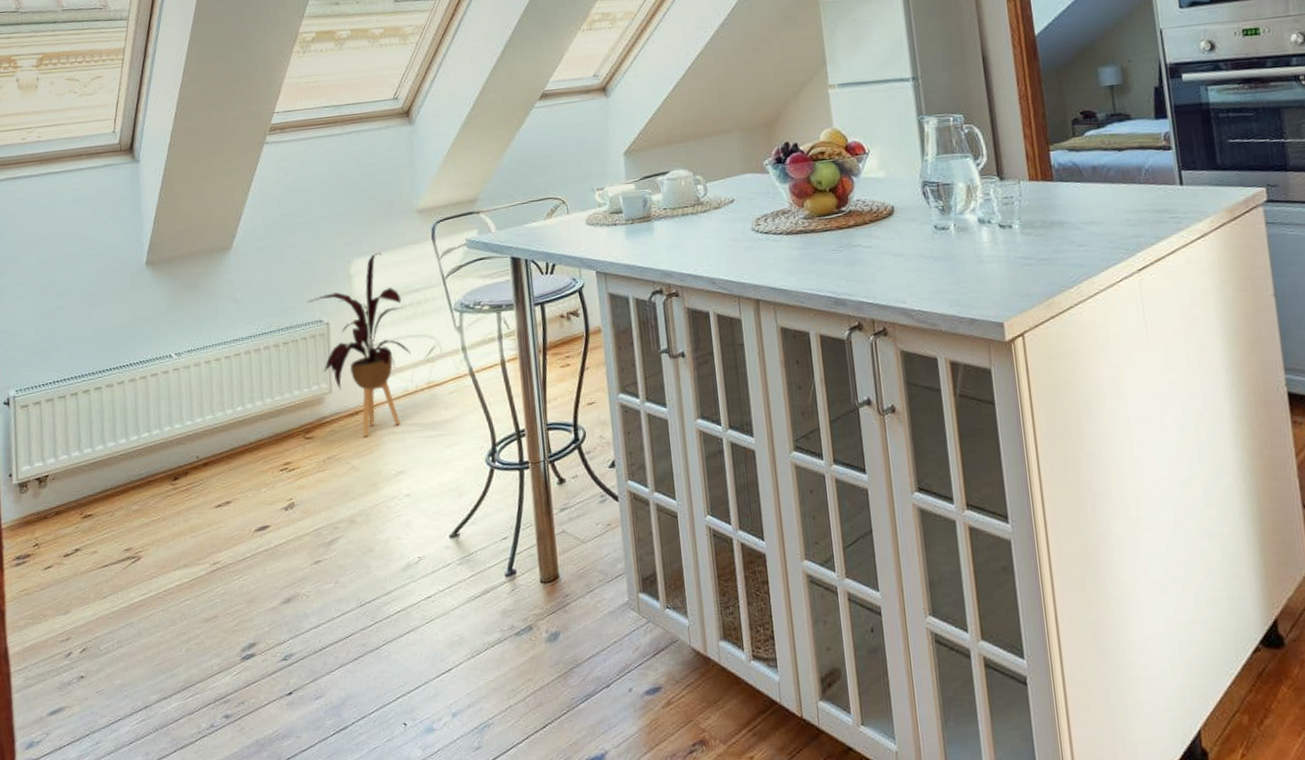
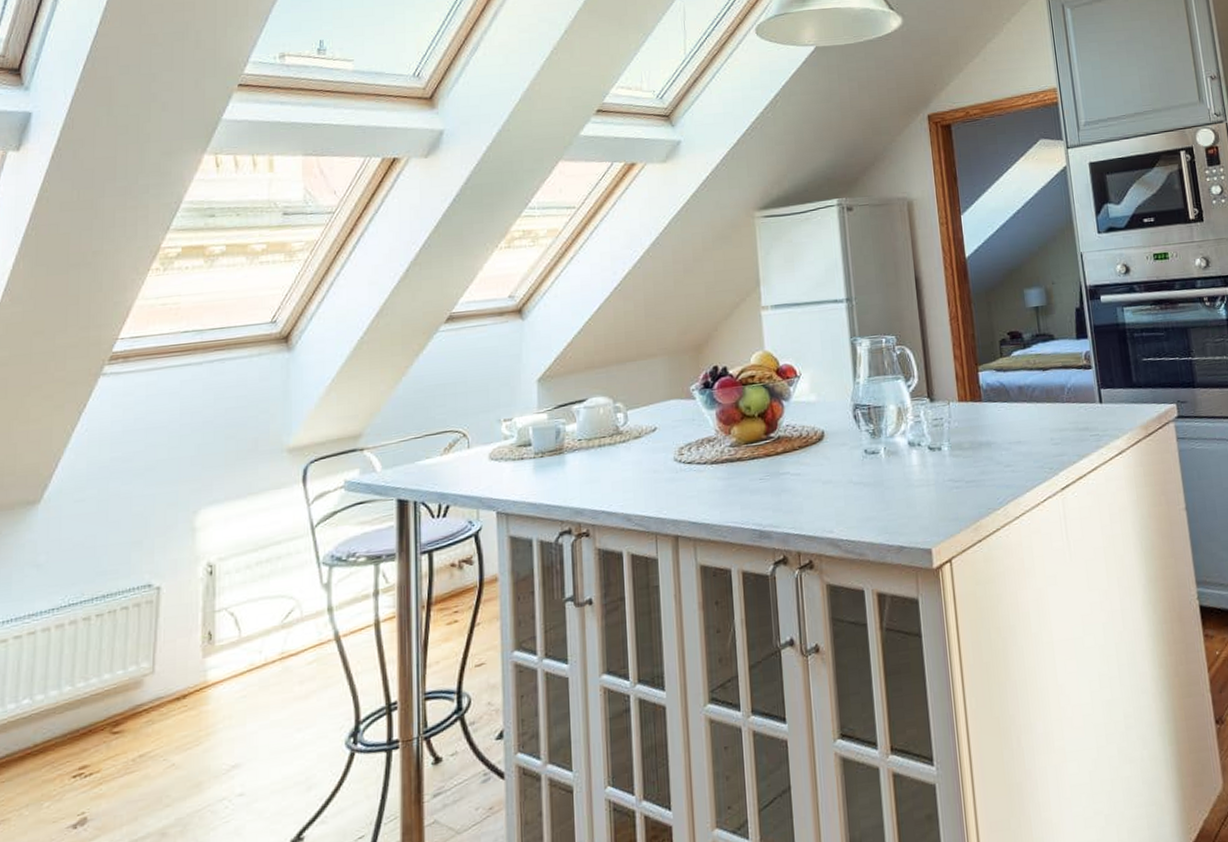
house plant: present [307,252,411,437] -> none [134,499,263,725]

